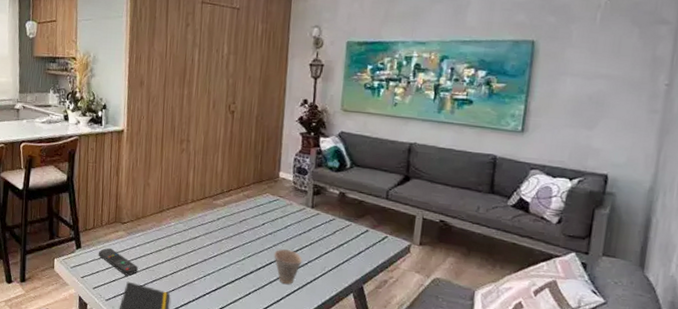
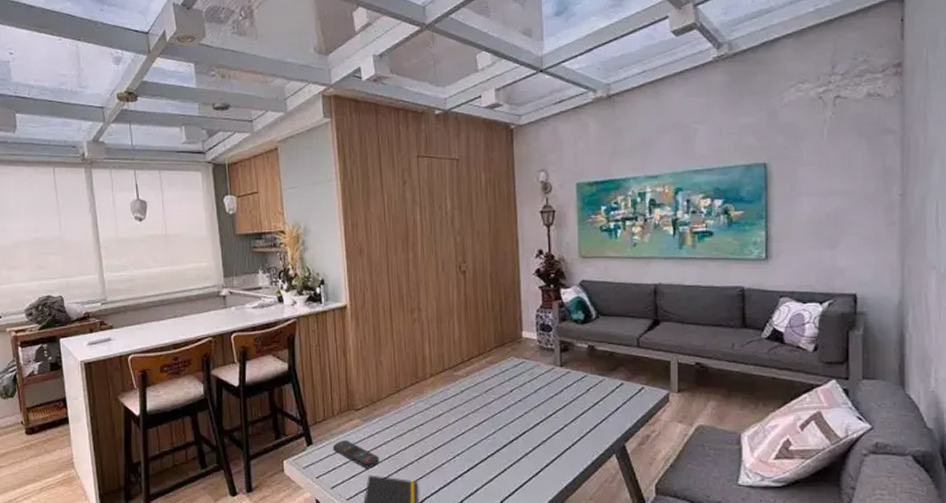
cup: present [274,249,303,285] -> none [526,416,558,455]

